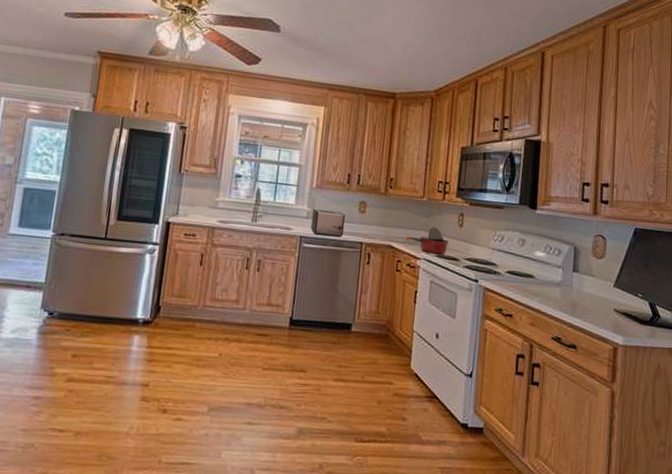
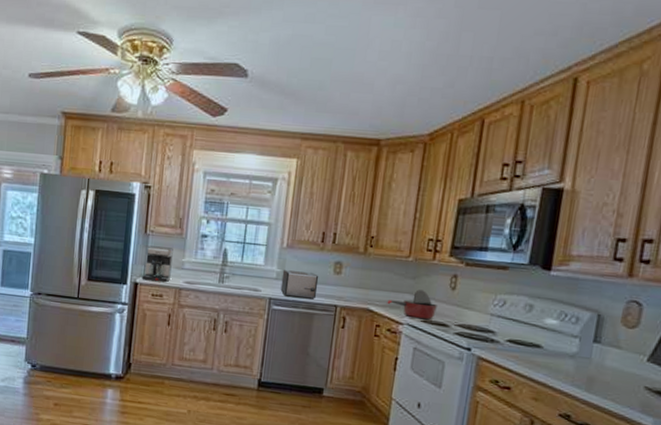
coffee maker: none [174,185,208,222] -> present [141,245,173,283]

